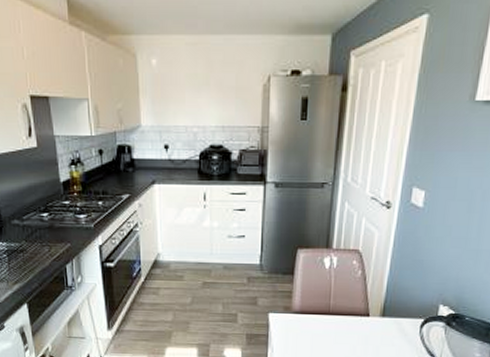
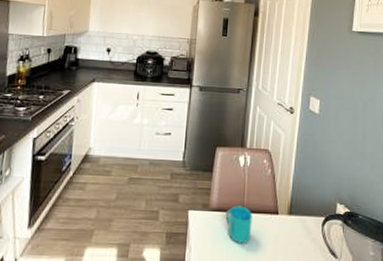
cup: none [309,308,340,344] -> present [225,205,253,243]

